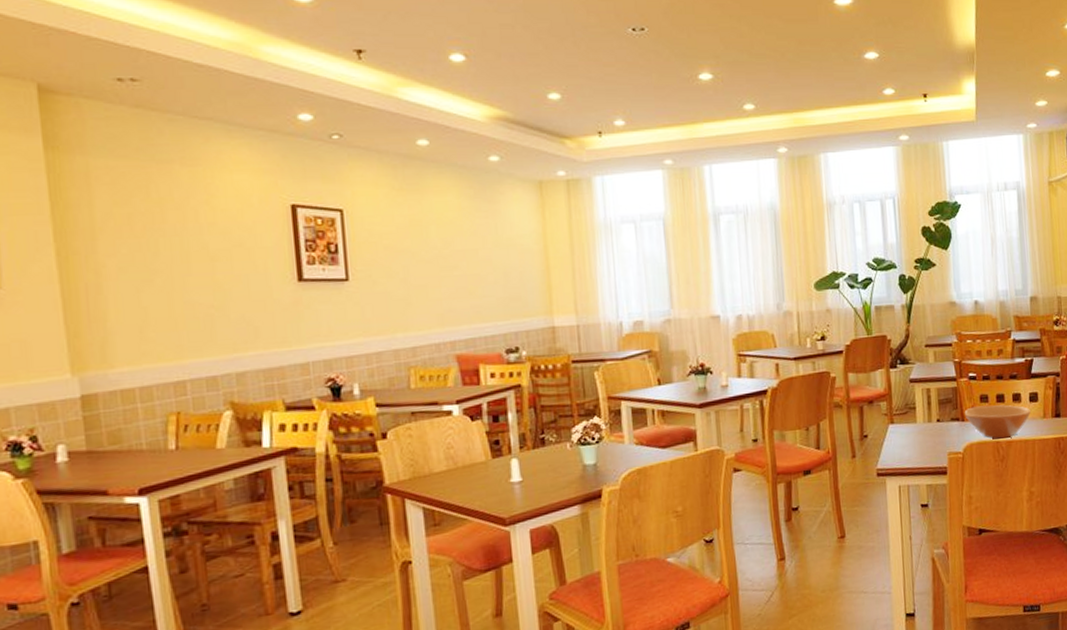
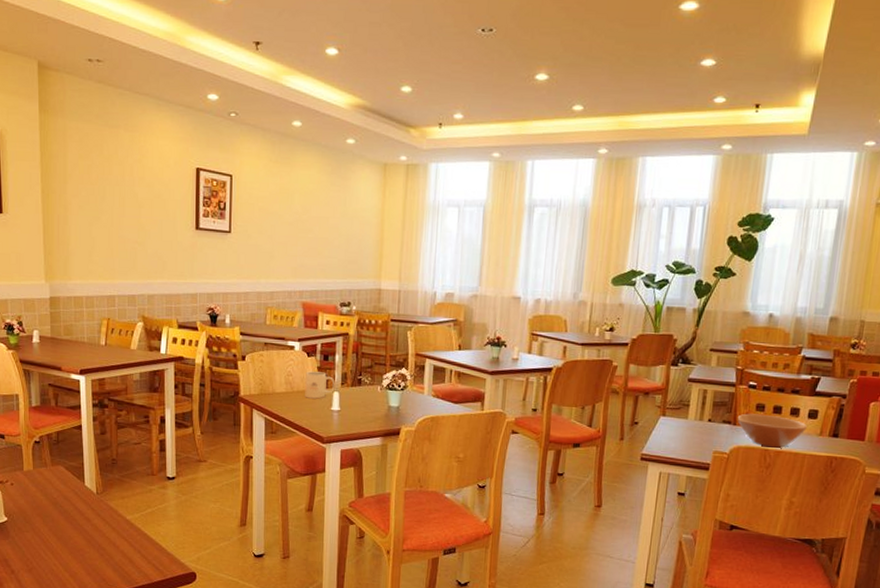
mug: none [470,437,513,473] -> present [304,371,336,399]

